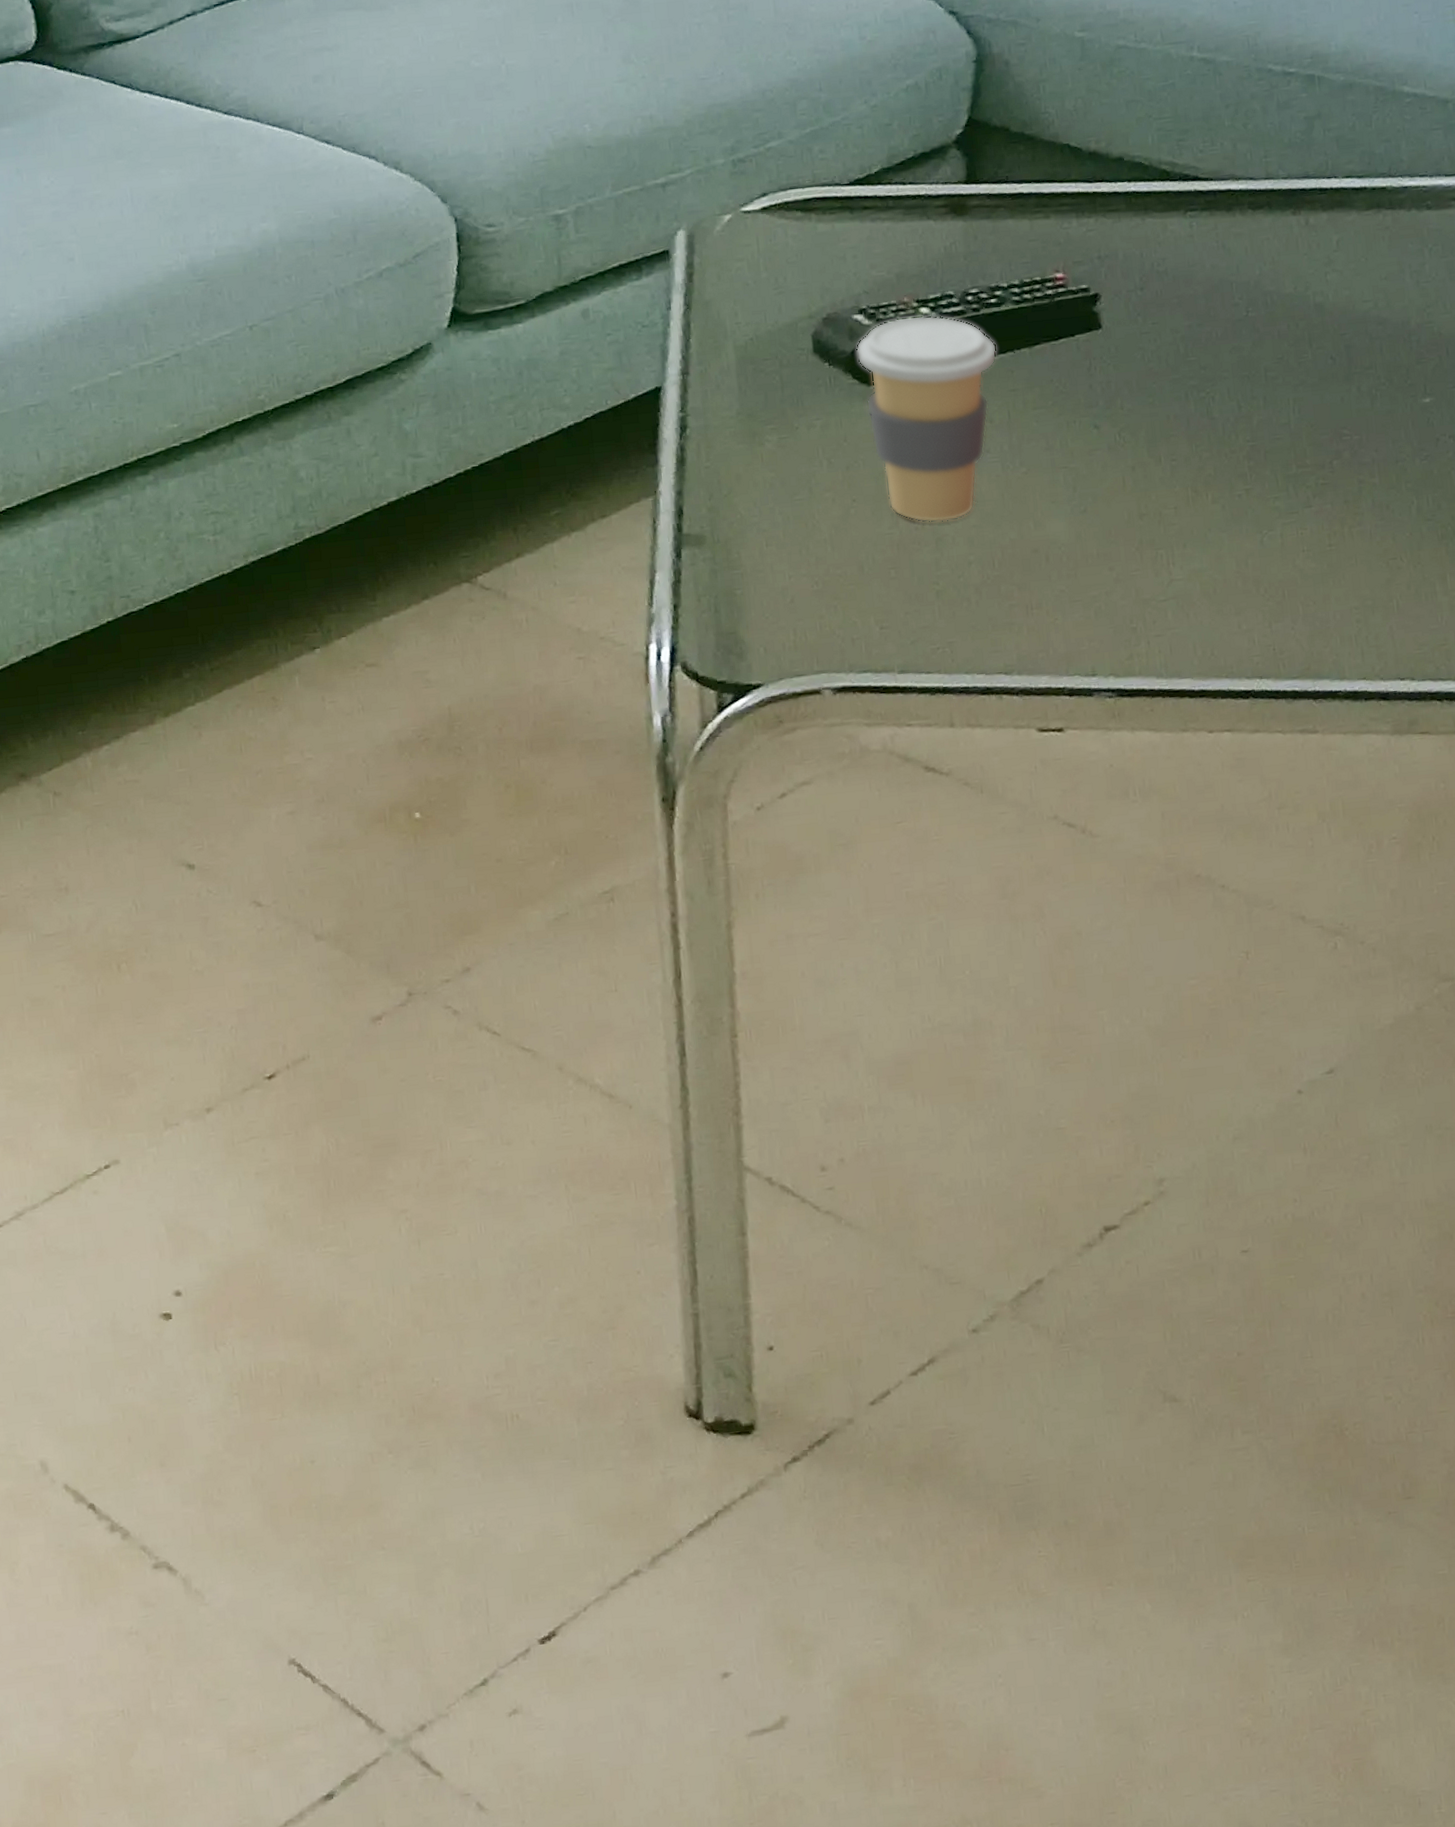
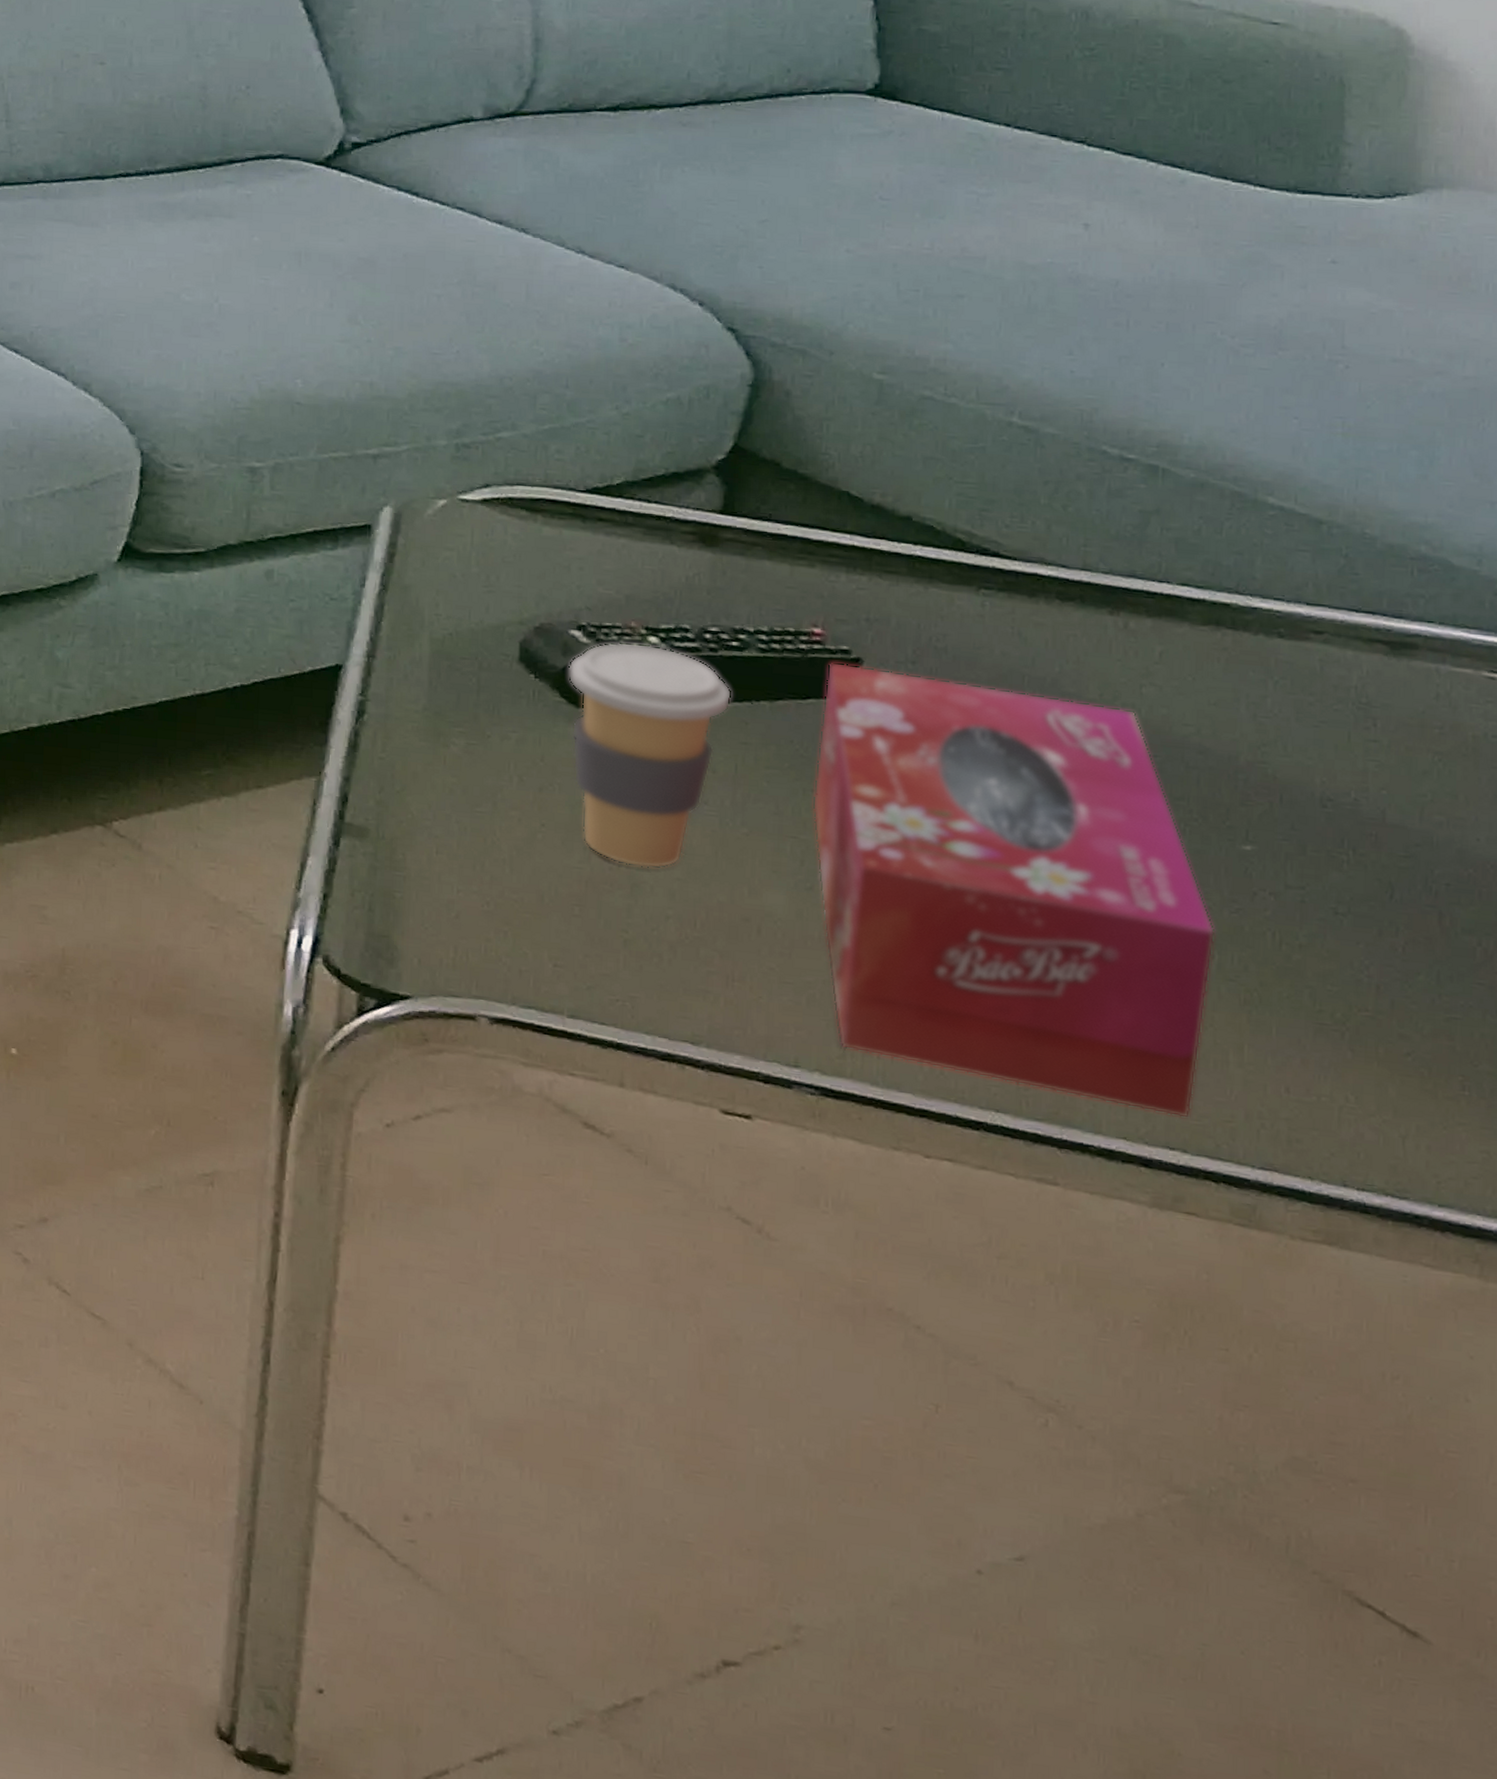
tissue box: none [1072,296,1414,651] -> present [812,662,1216,1119]

